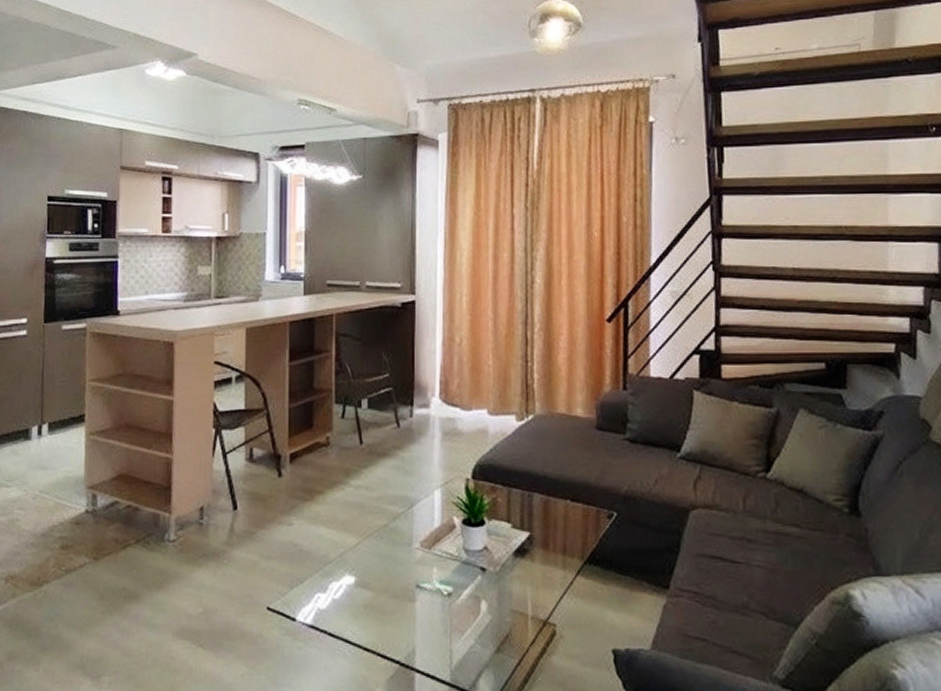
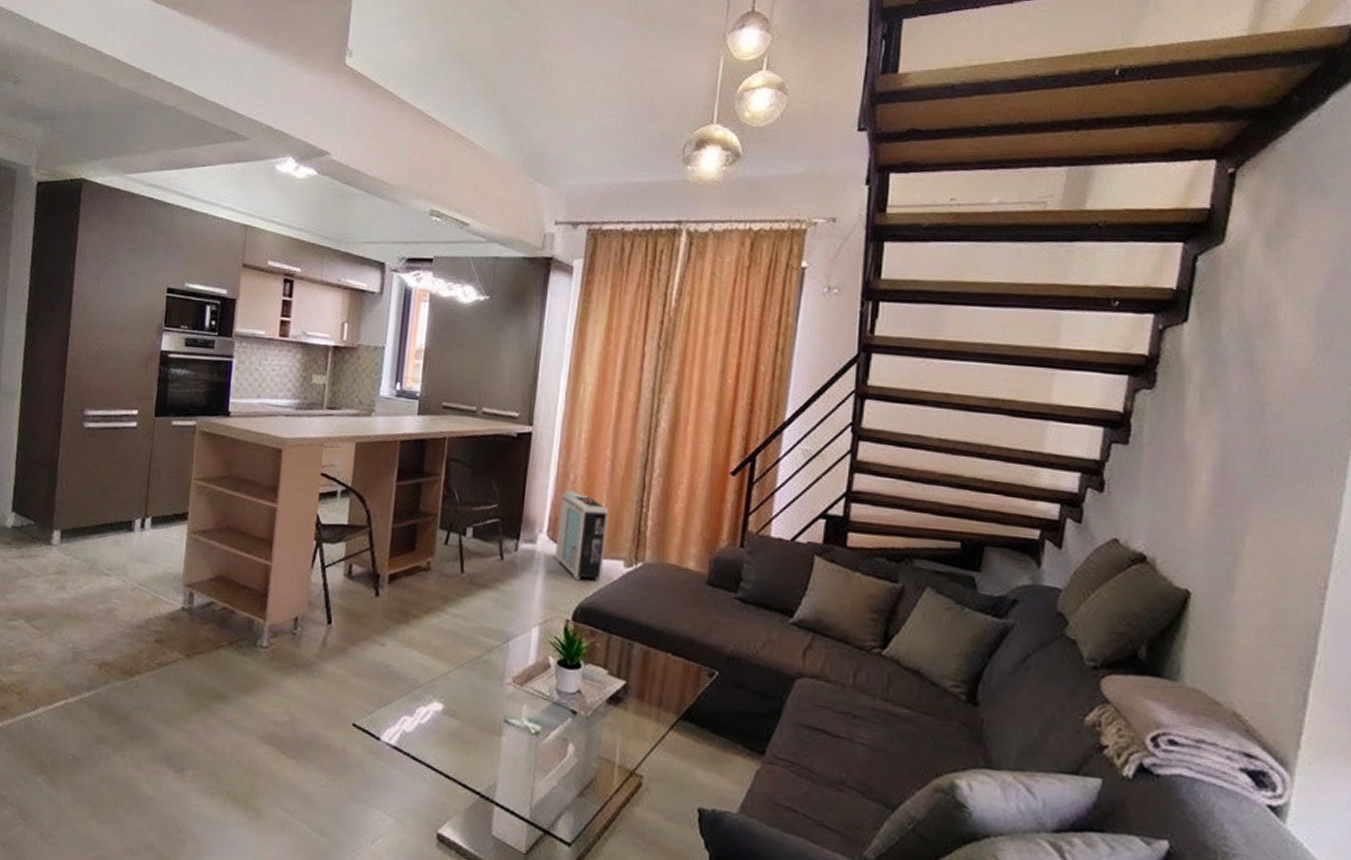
air purifier: none [448,352,497,439] -> present [554,490,609,581]

